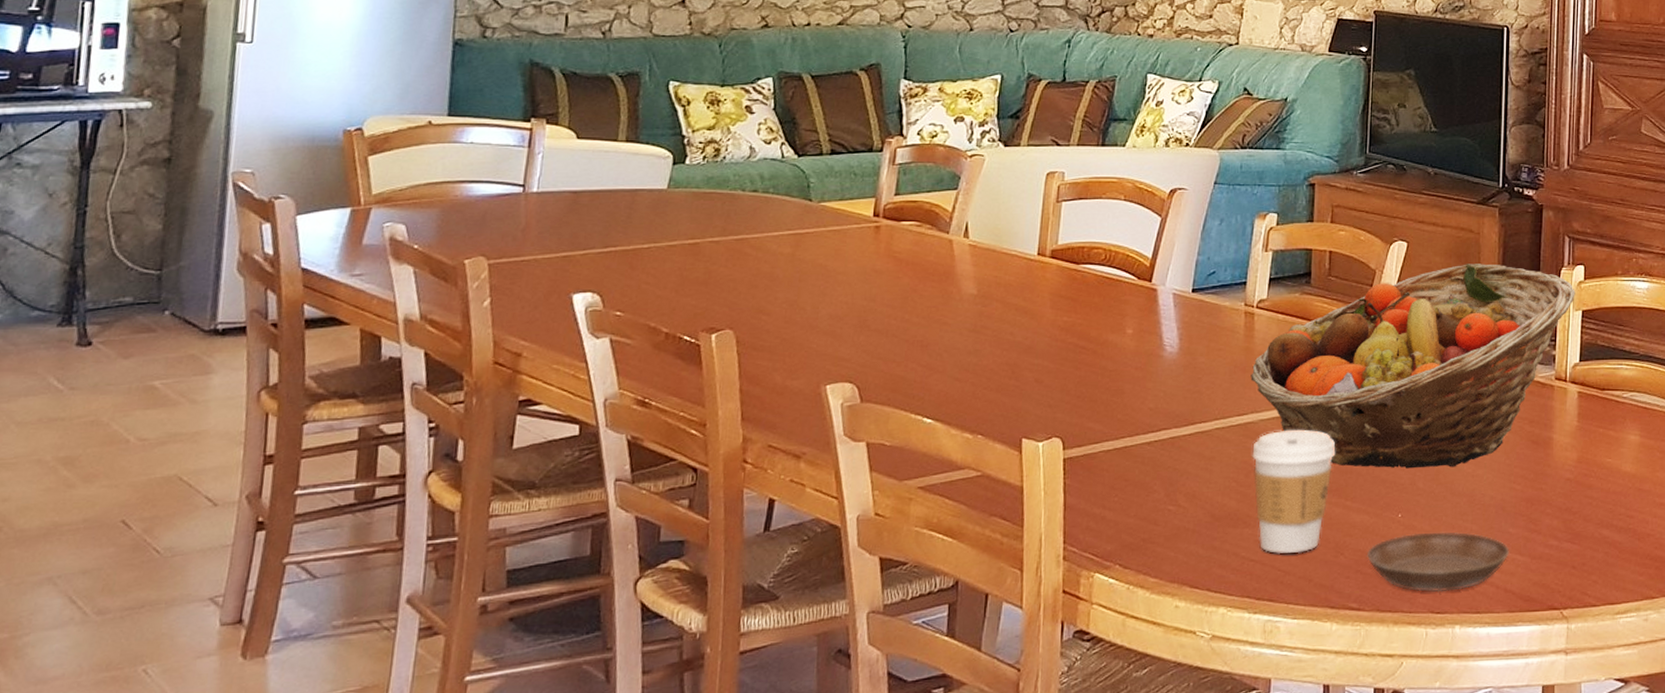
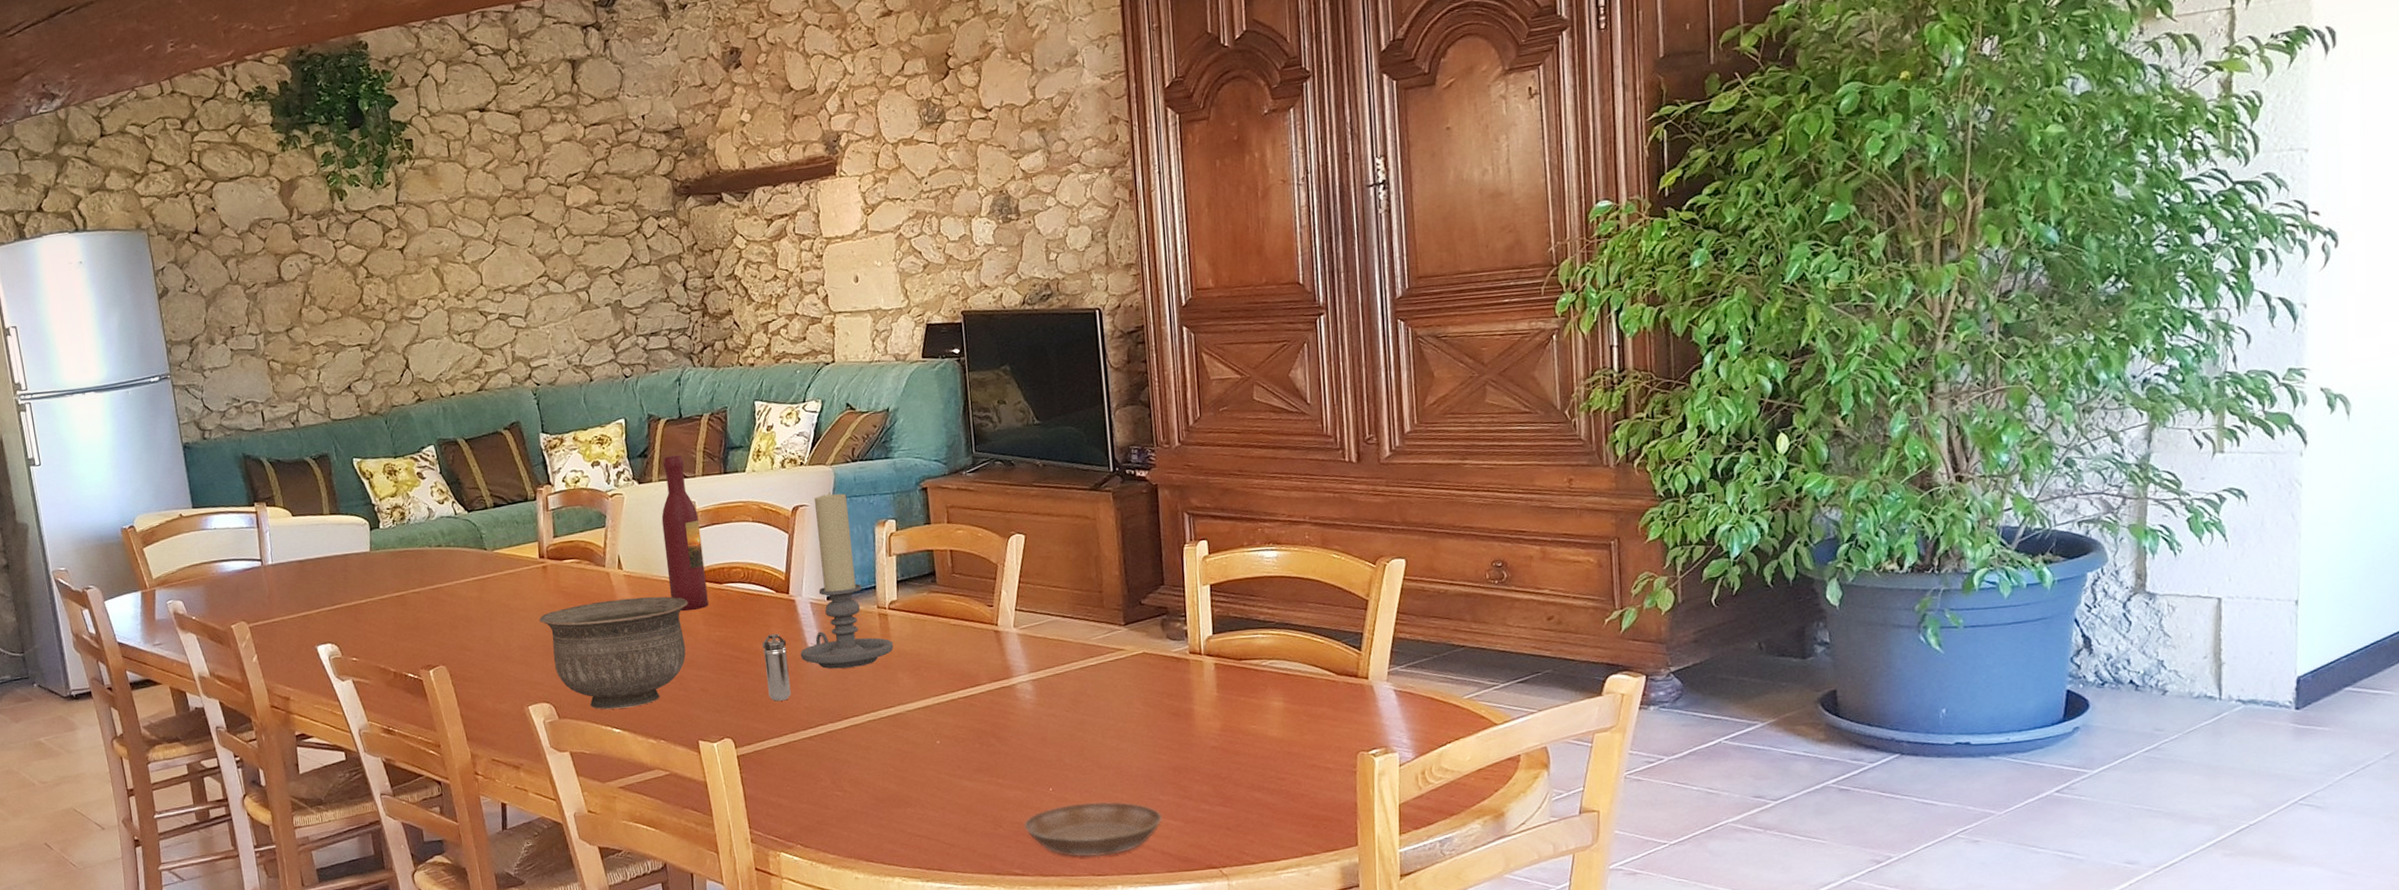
bowl: none [858,271,1038,396] -> present [538,596,688,710]
wine bottle: none [1018,120,1066,291] -> present [661,455,709,612]
shaker: none [1111,324,1140,400] -> present [762,633,791,701]
candle holder: none [1153,177,1256,368] -> present [800,491,894,669]
fruit basket: present [1250,264,1576,469] -> none [892,547,1201,748]
coffee cup: present [1252,430,1335,553] -> none [904,717,981,829]

